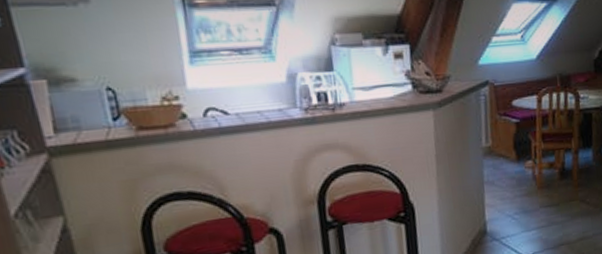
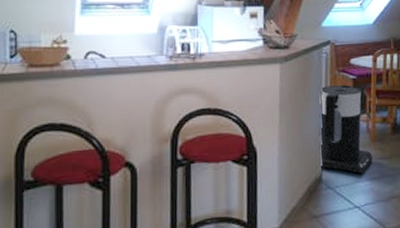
trash can: none [479,129,541,223] -> present [318,85,373,173]

